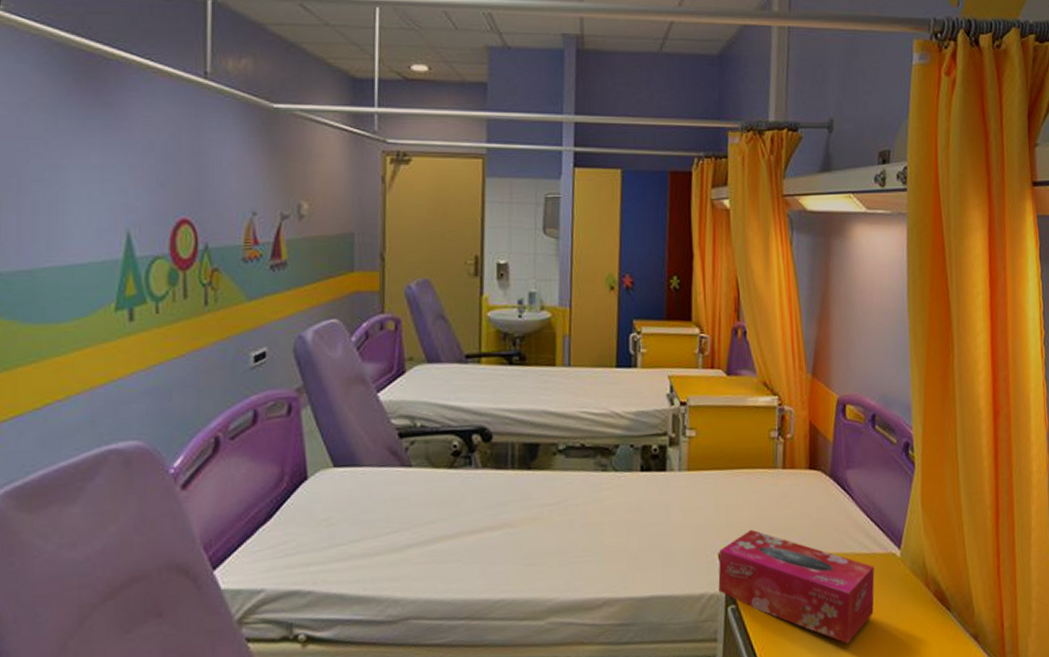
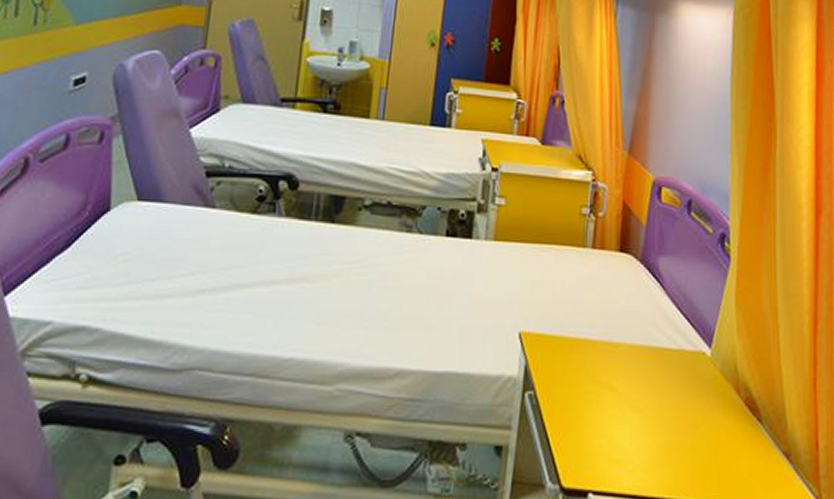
tissue box: present [718,529,875,644] -> none [516,310,682,447]

